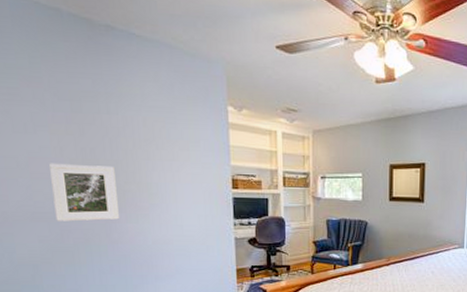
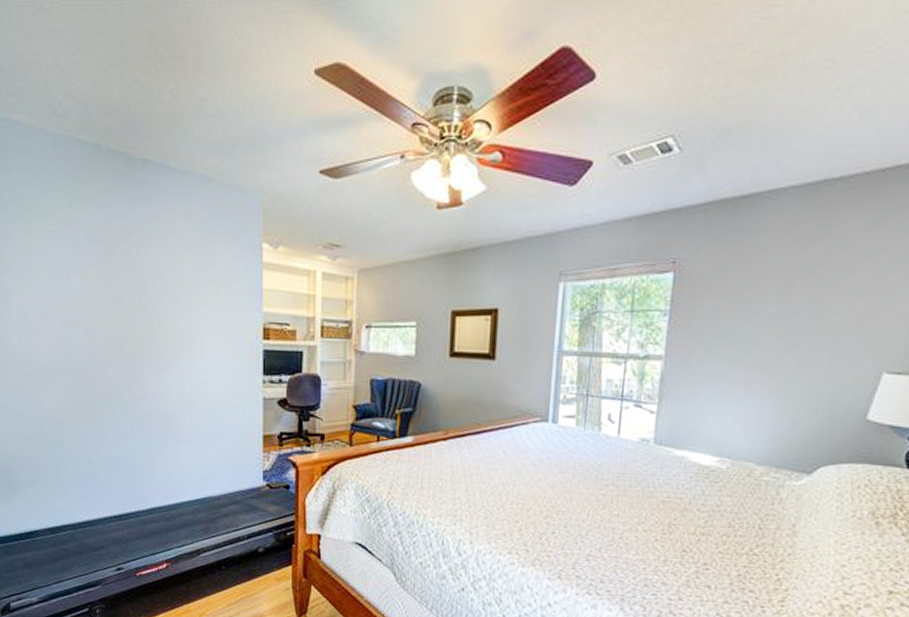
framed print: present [49,163,120,222] -> none [79,309,144,374]

